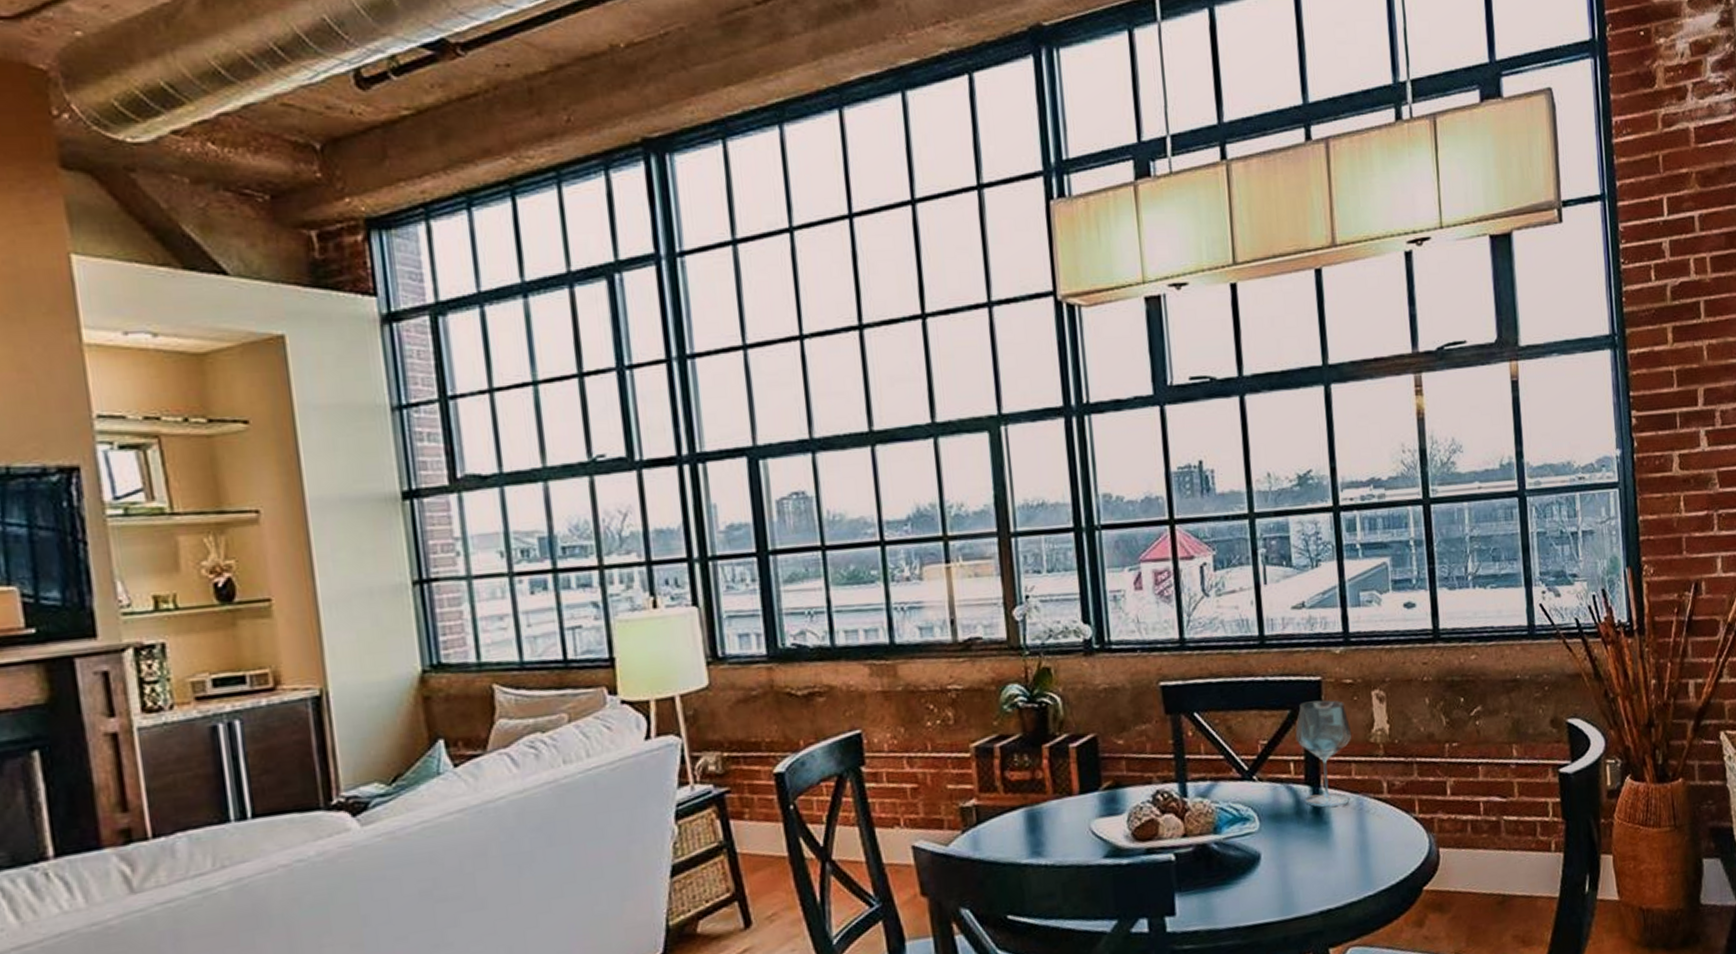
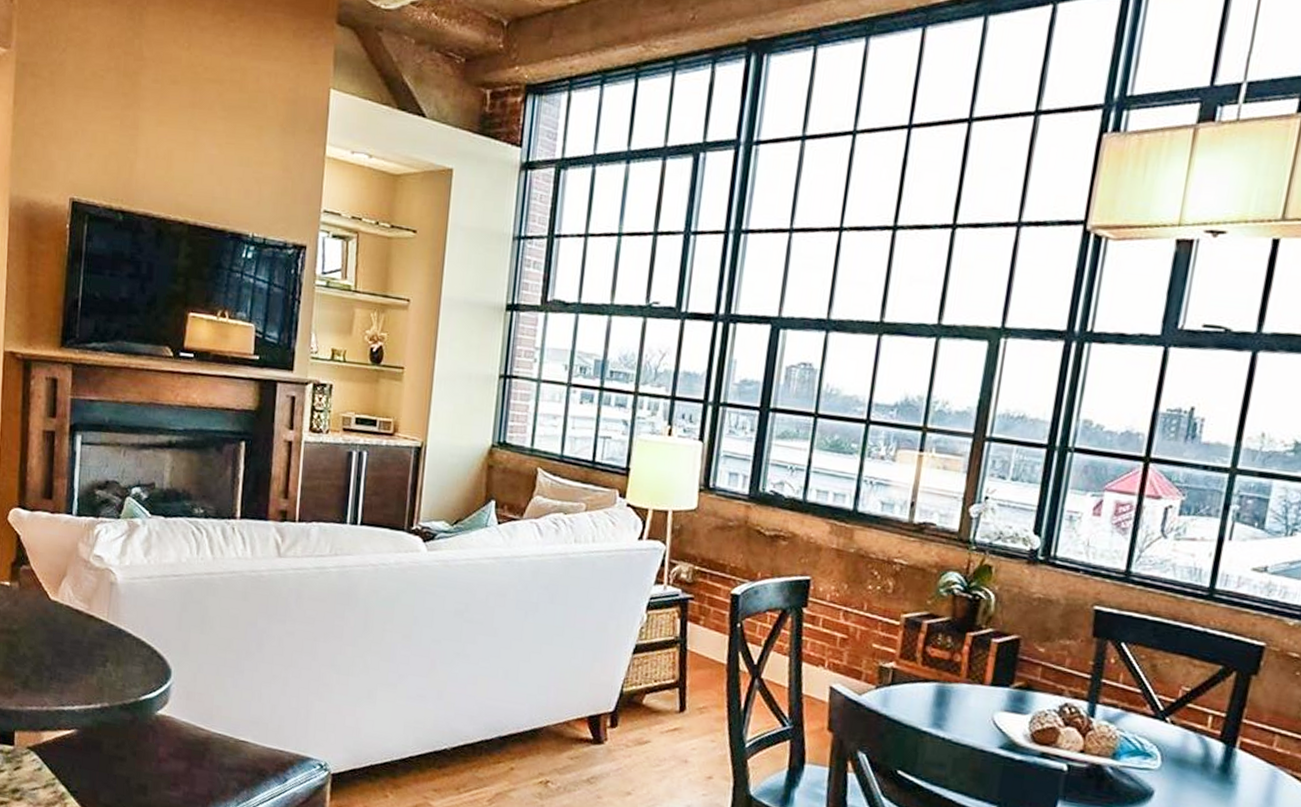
wine glass: present [1295,700,1352,808] -> none [1214,662,1285,772]

